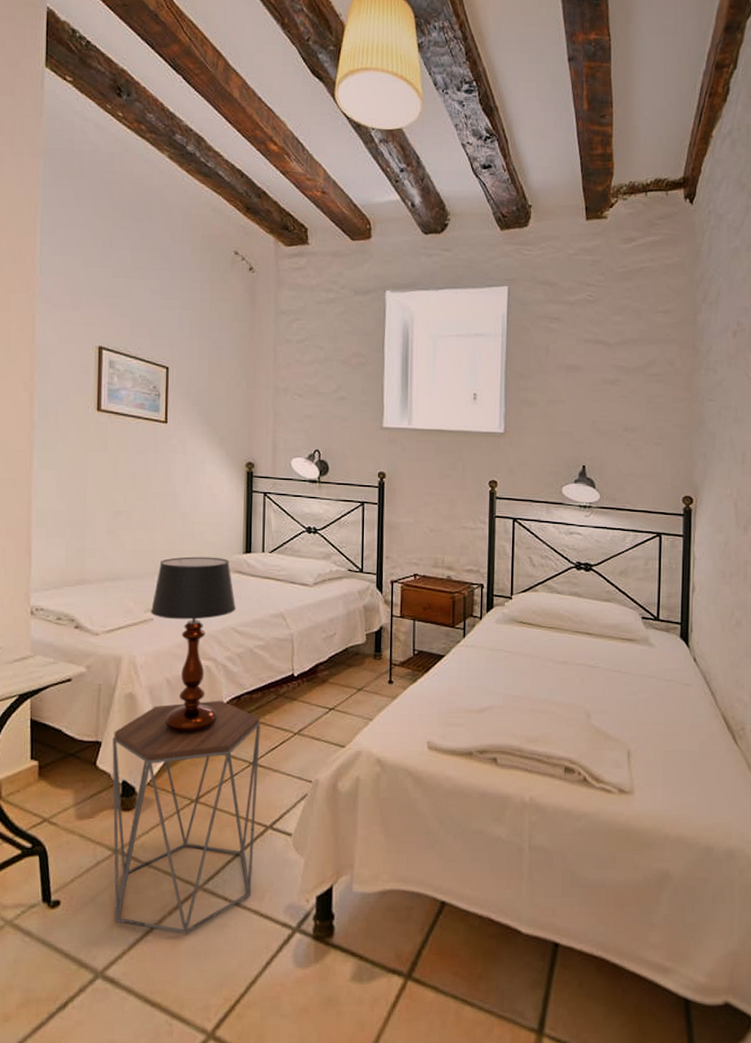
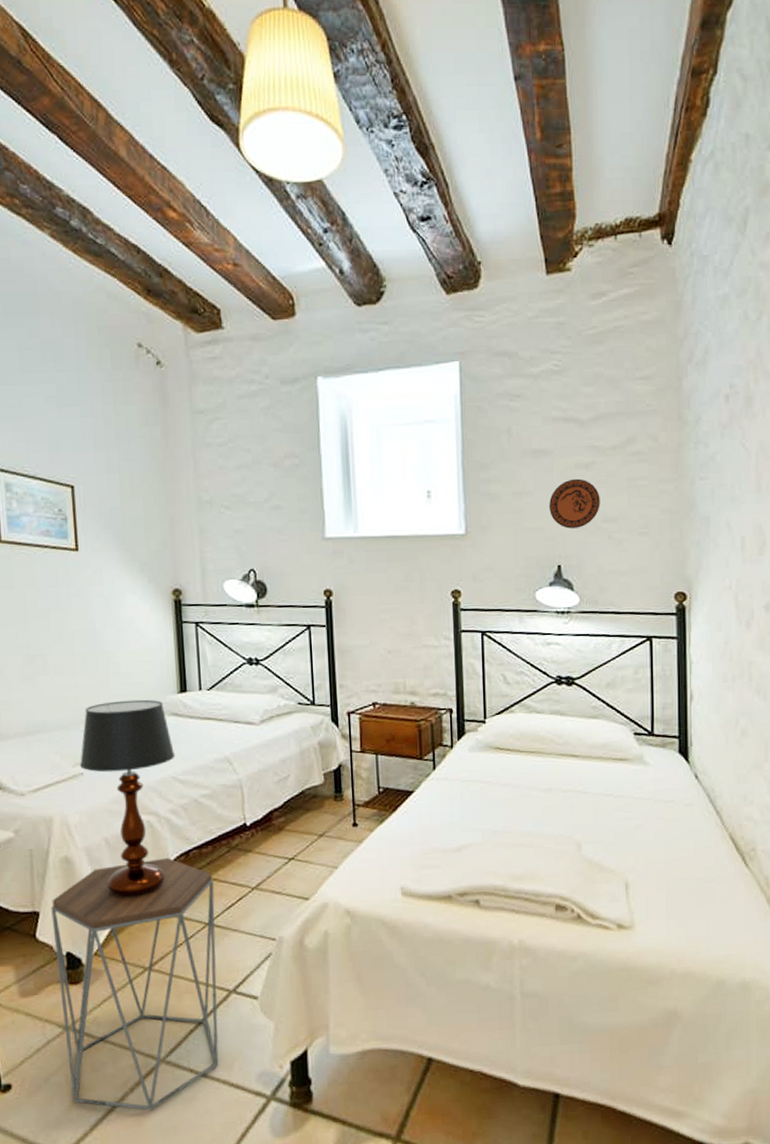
decorative plate: none [578,392,622,435] -> present [549,478,600,529]

